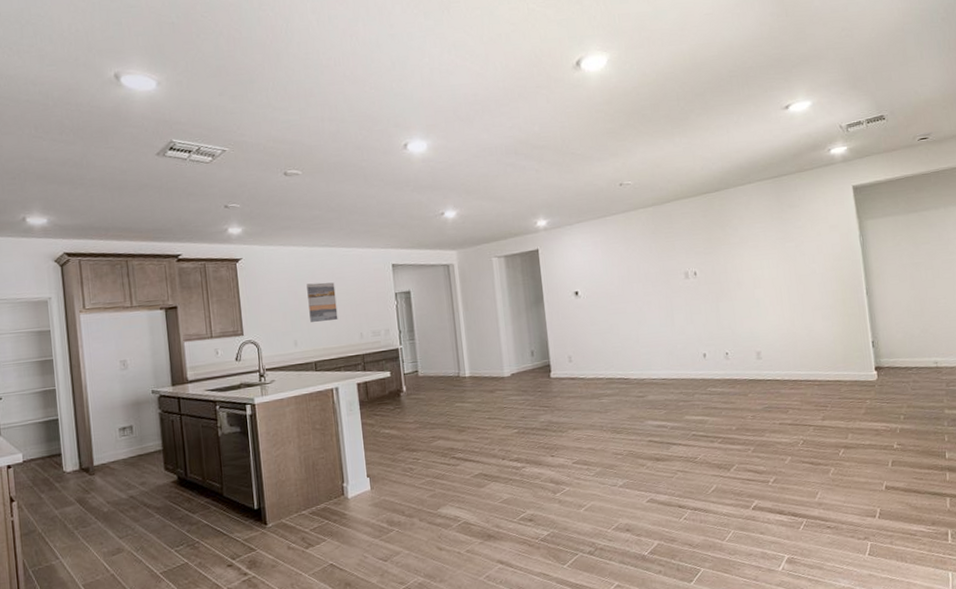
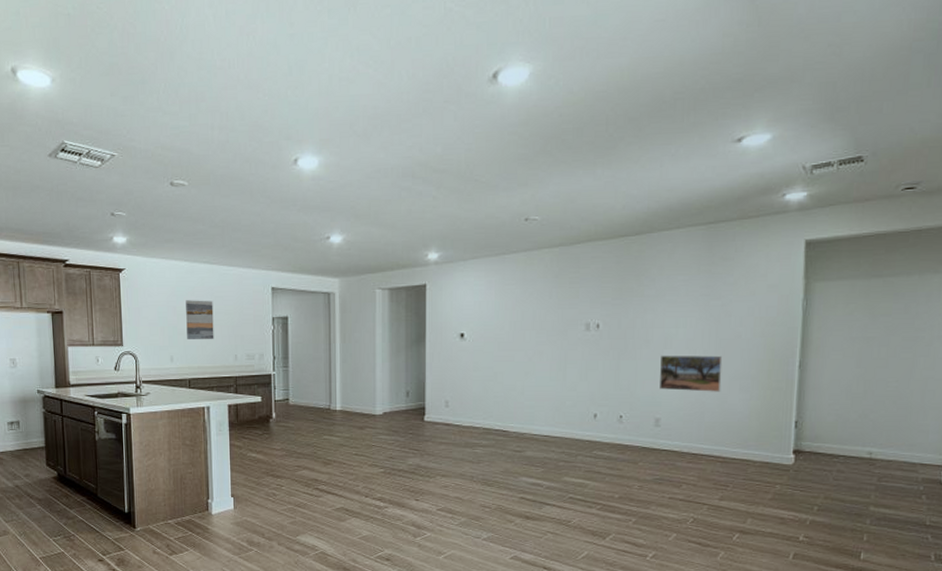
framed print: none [752,290,807,325] -> present [660,355,723,392]

